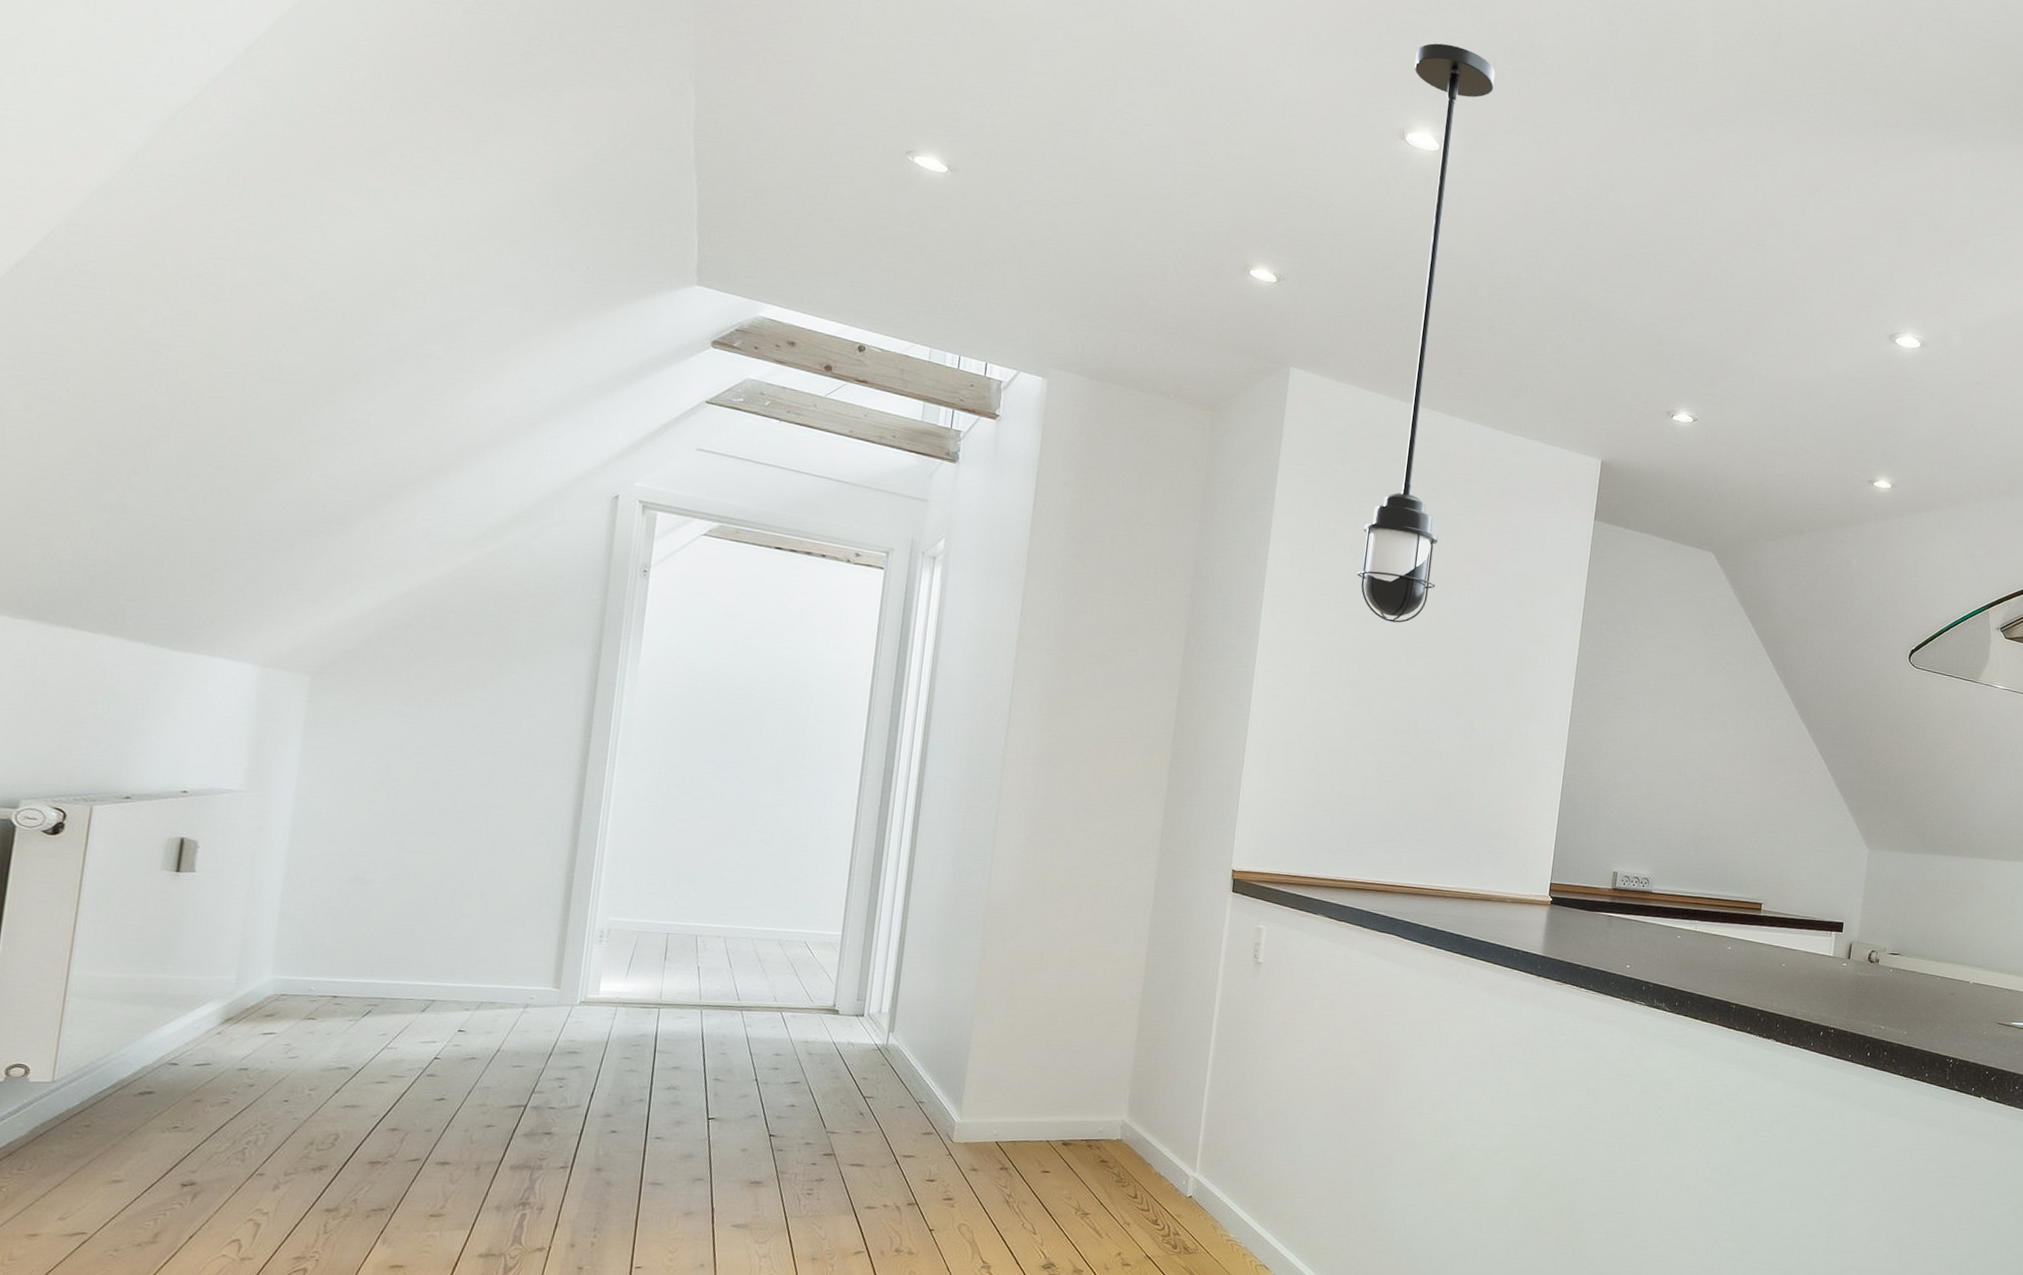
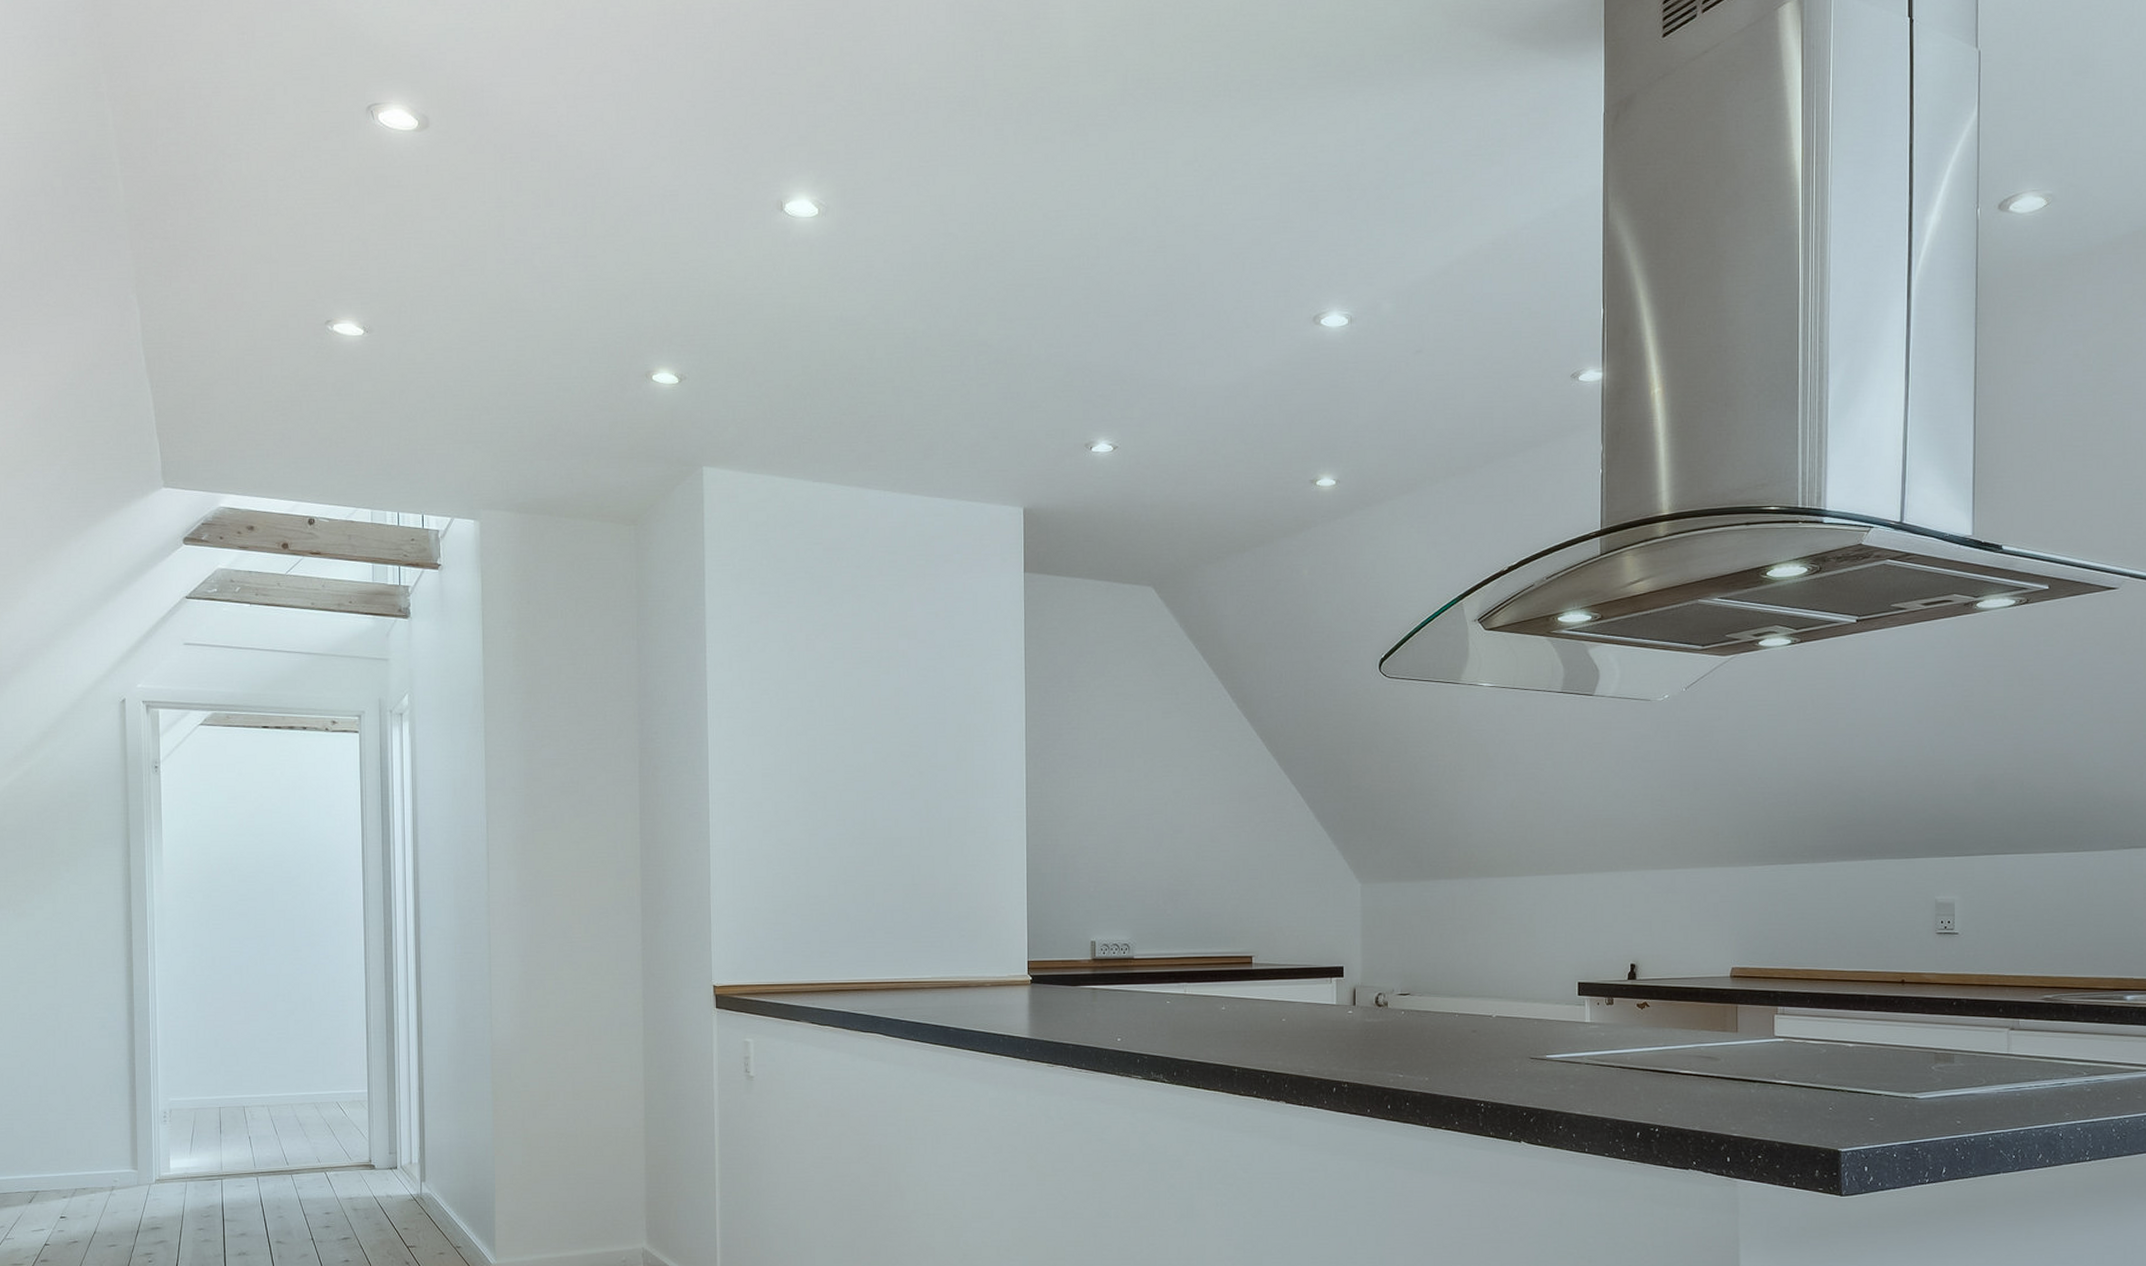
light fixture: present [1356,43,1496,623] -> none [783,102,872,712]

